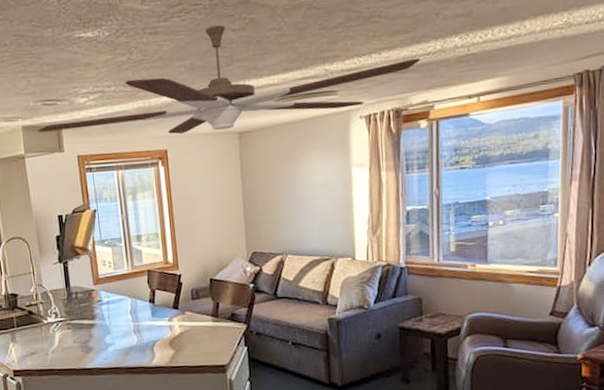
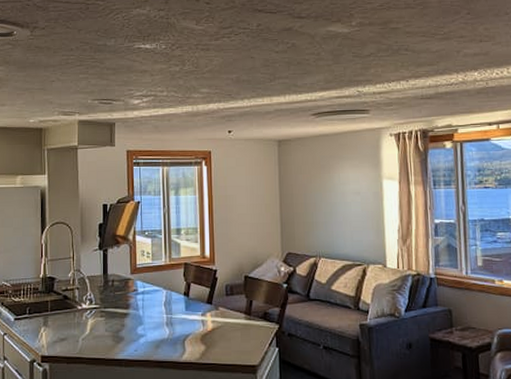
ceiling fan: present [37,25,421,135] -> none [91,47,445,138]

